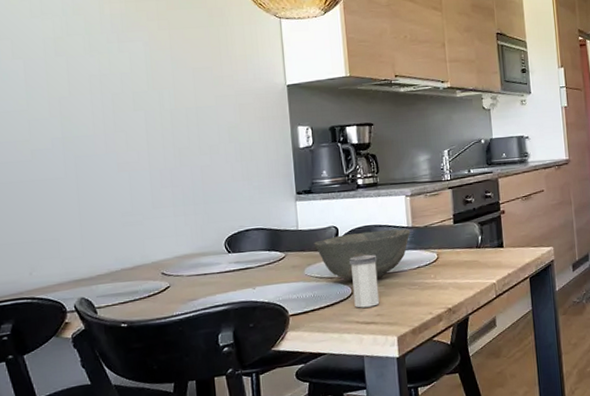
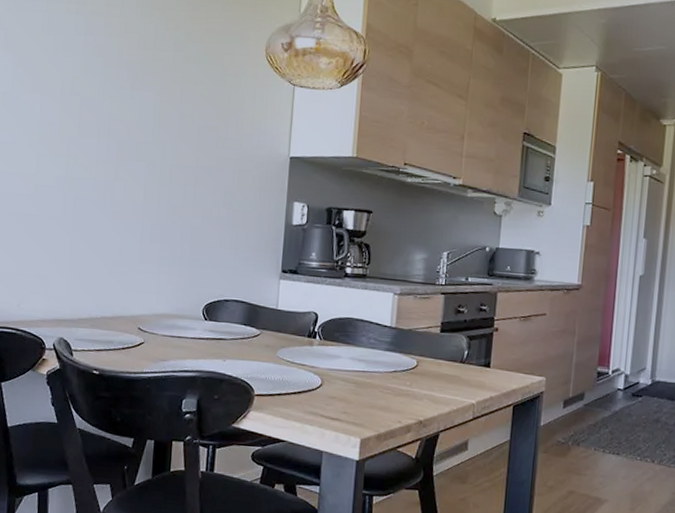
bowl: present [314,228,411,280] -> none [291,322,393,374]
salt shaker: present [349,254,380,308] -> none [322,347,354,403]

